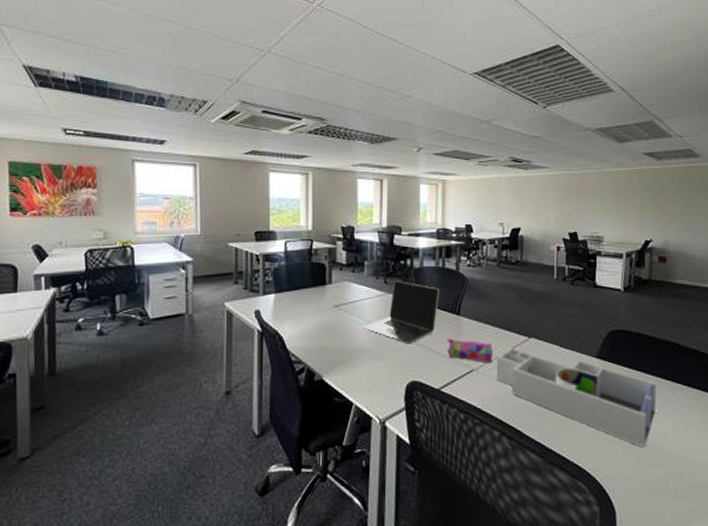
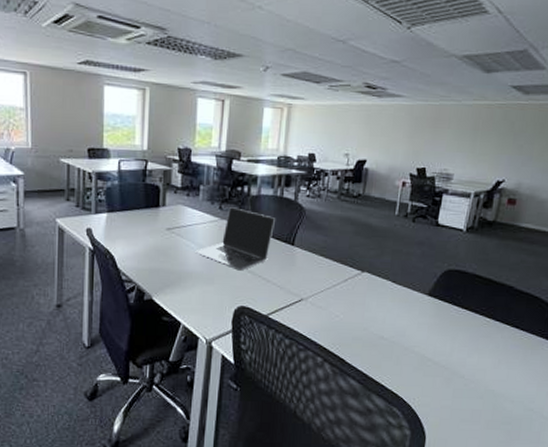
pencil case: present [447,338,493,364] -> none [278,267,324,294]
desk organizer: present [496,348,657,448] -> none [324,280,485,382]

